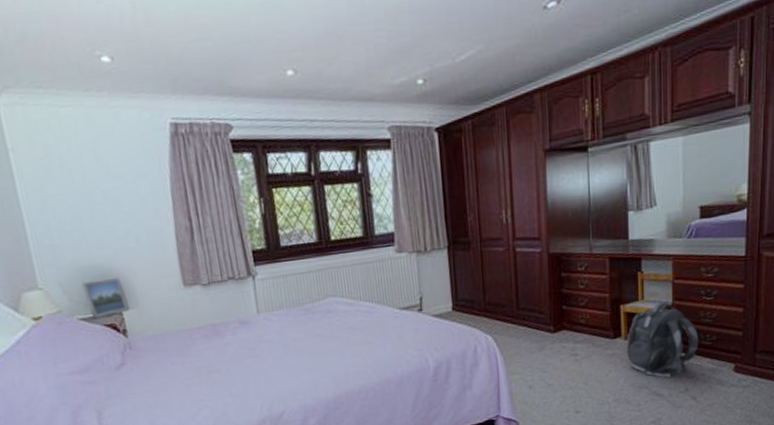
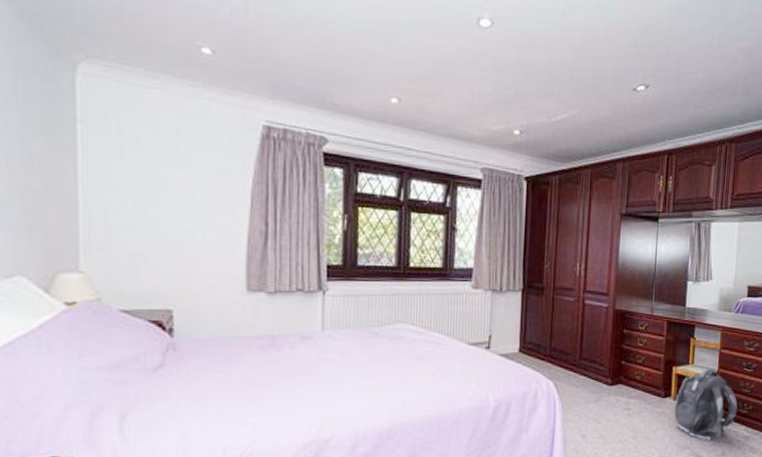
picture frame: present [81,276,131,320] -> none [132,270,182,314]

